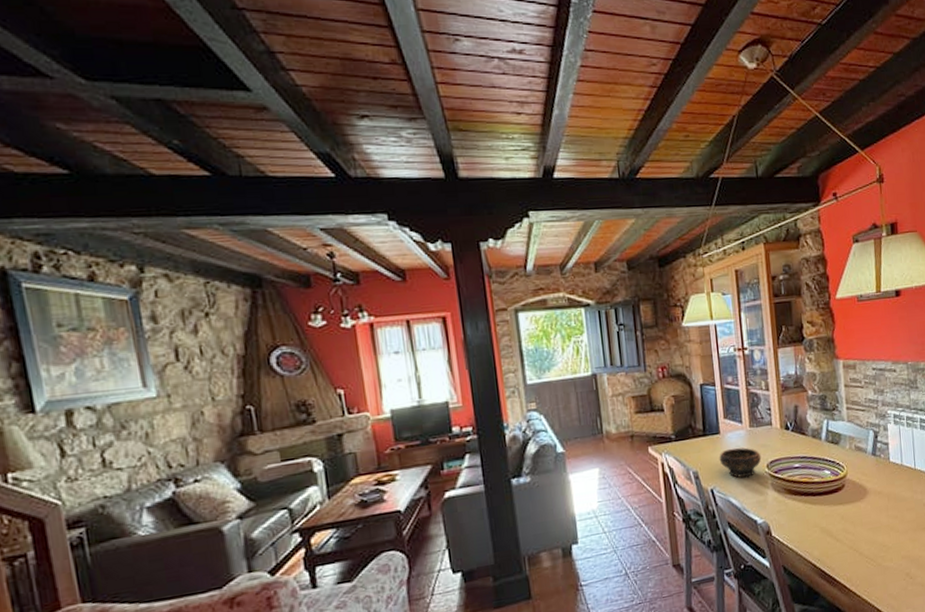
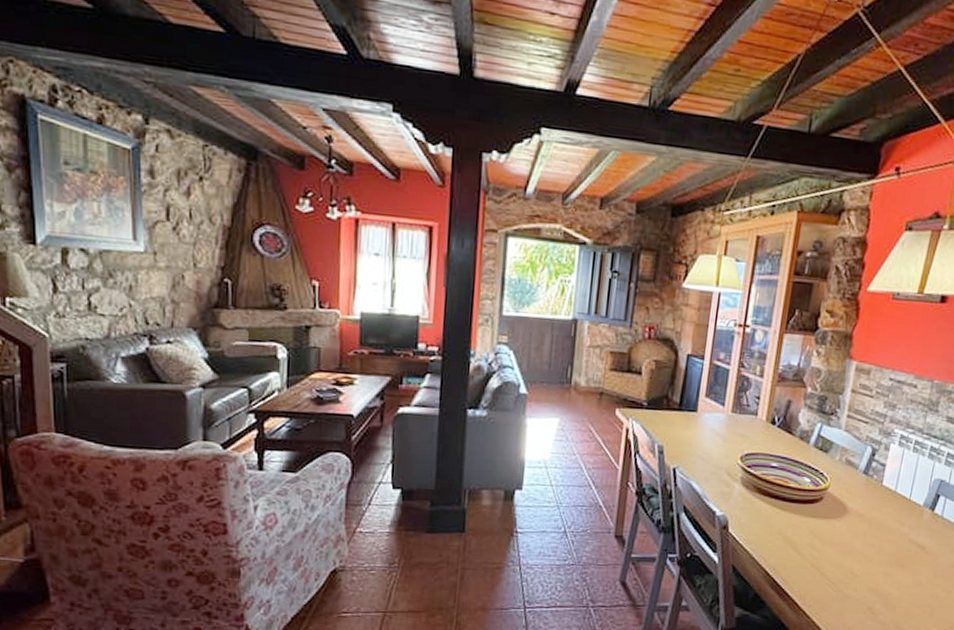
bowl: present [719,447,762,478] -> none [689,430,737,465]

